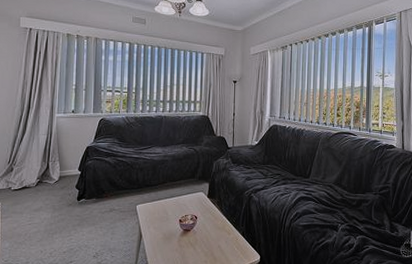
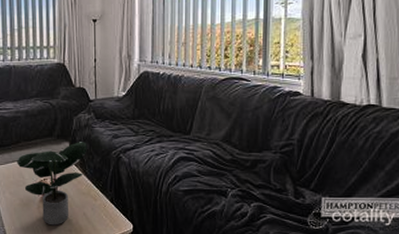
potted plant: none [162,183,224,257] -> present [17,142,87,226]

